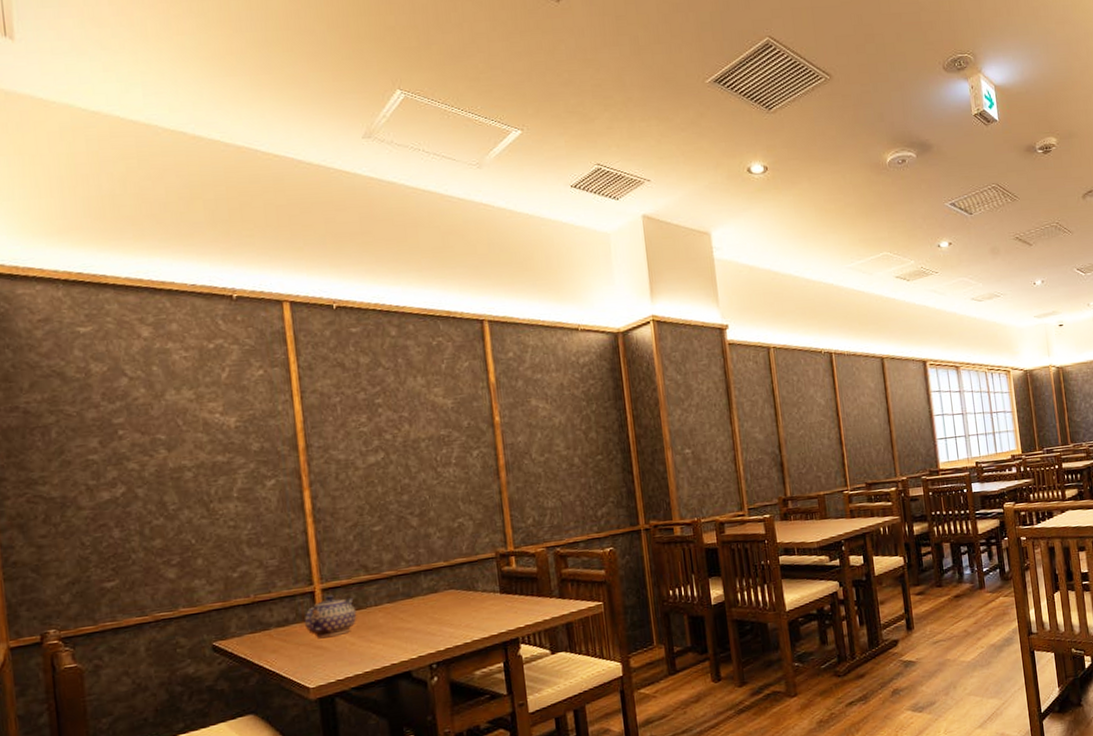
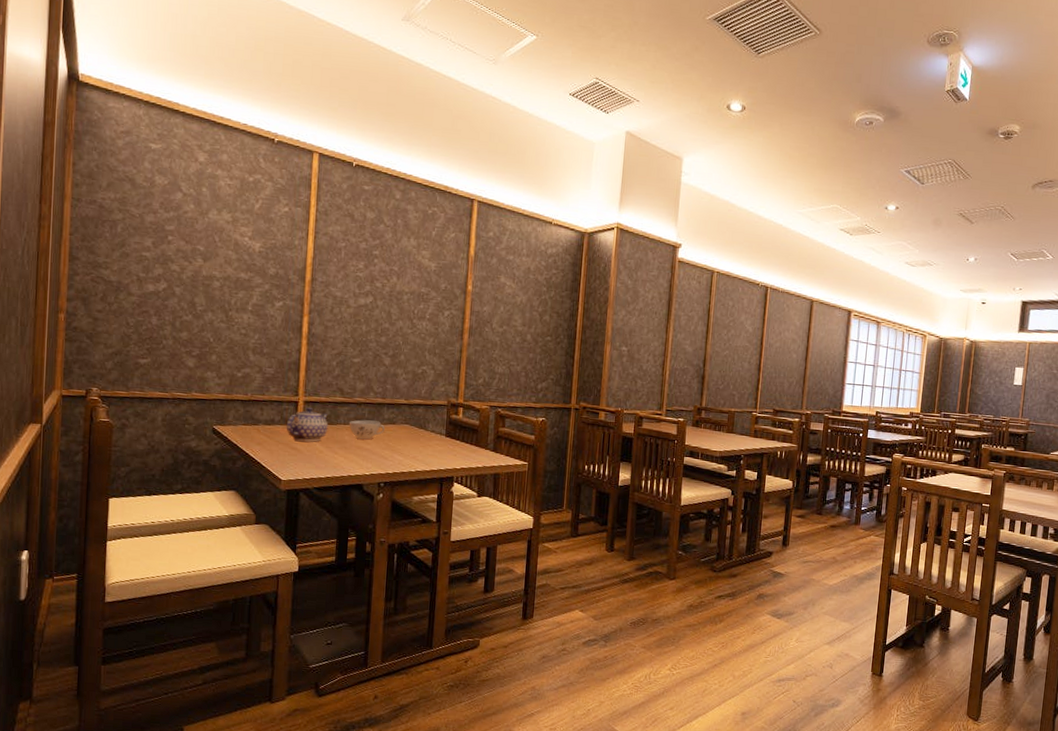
teacup: none [381,593,426,619] -> present [348,420,385,440]

